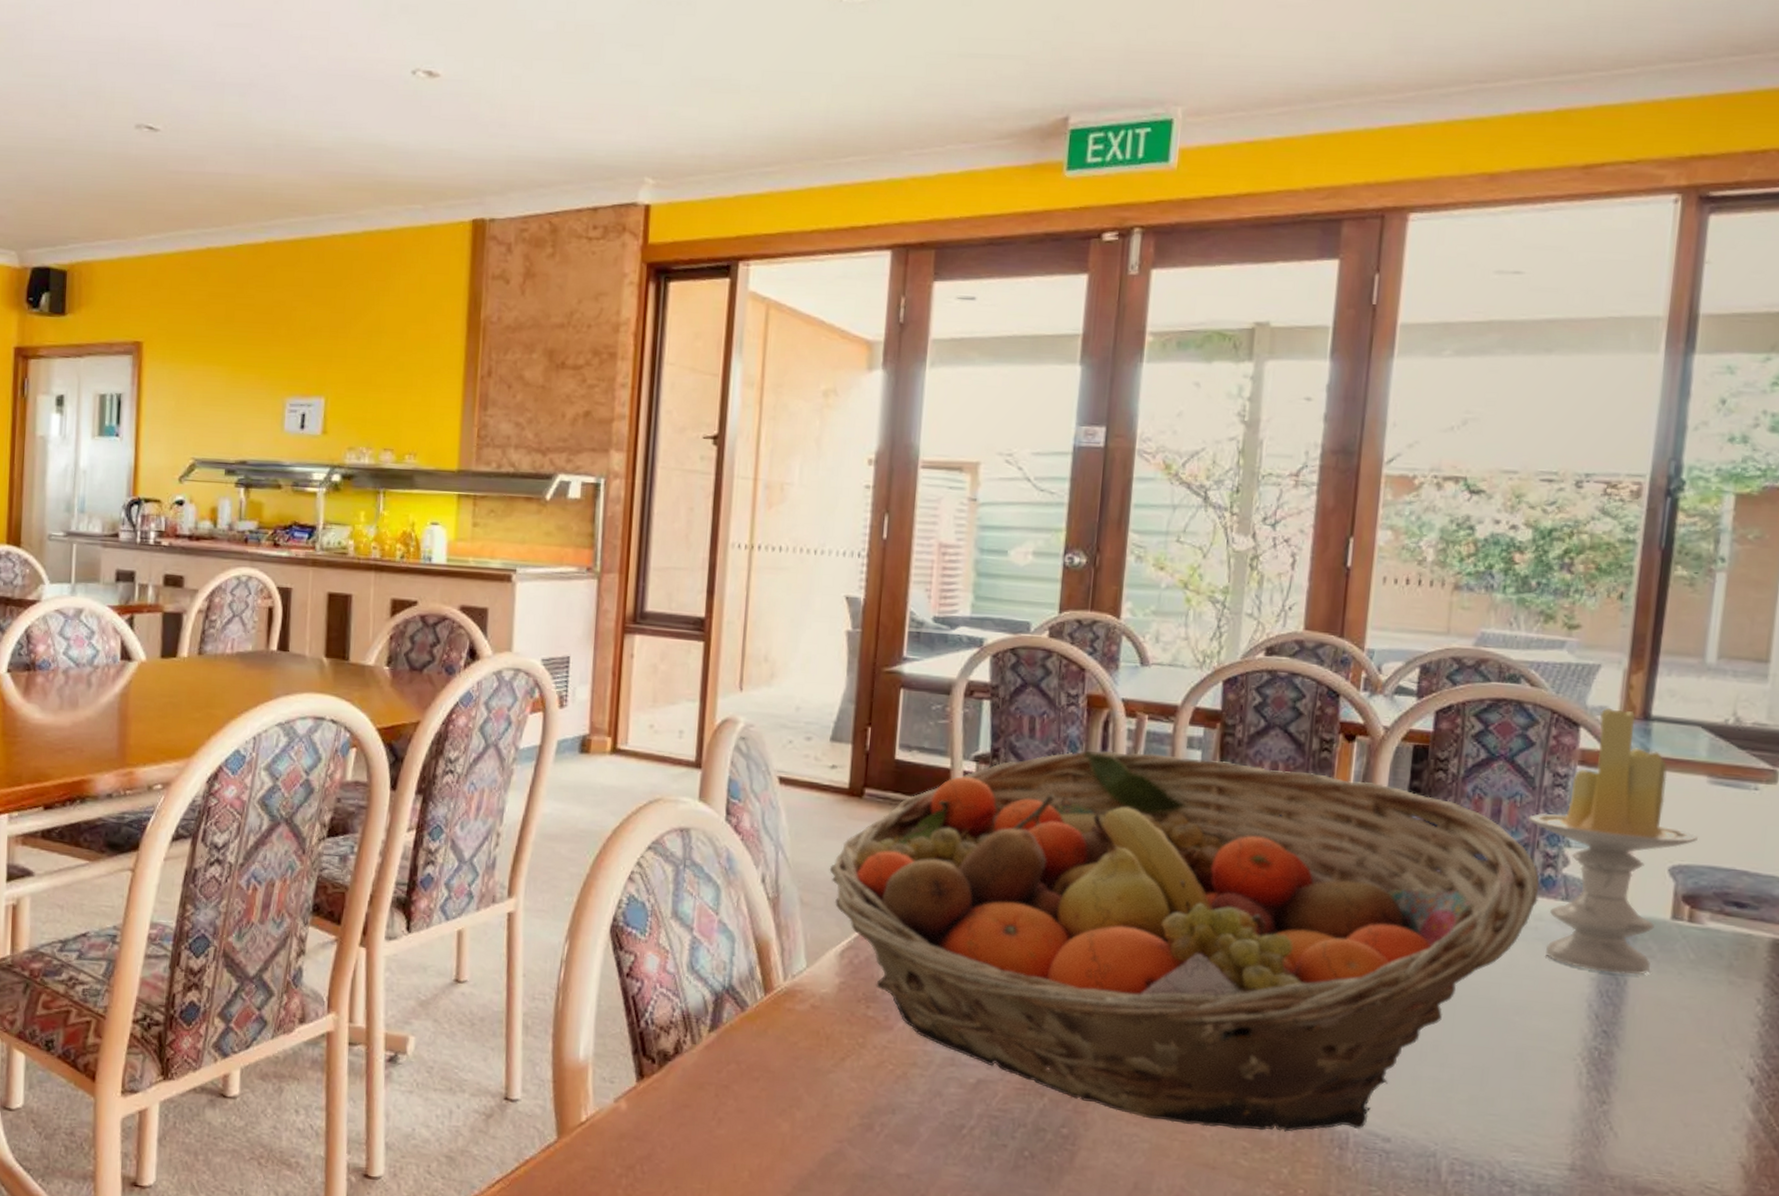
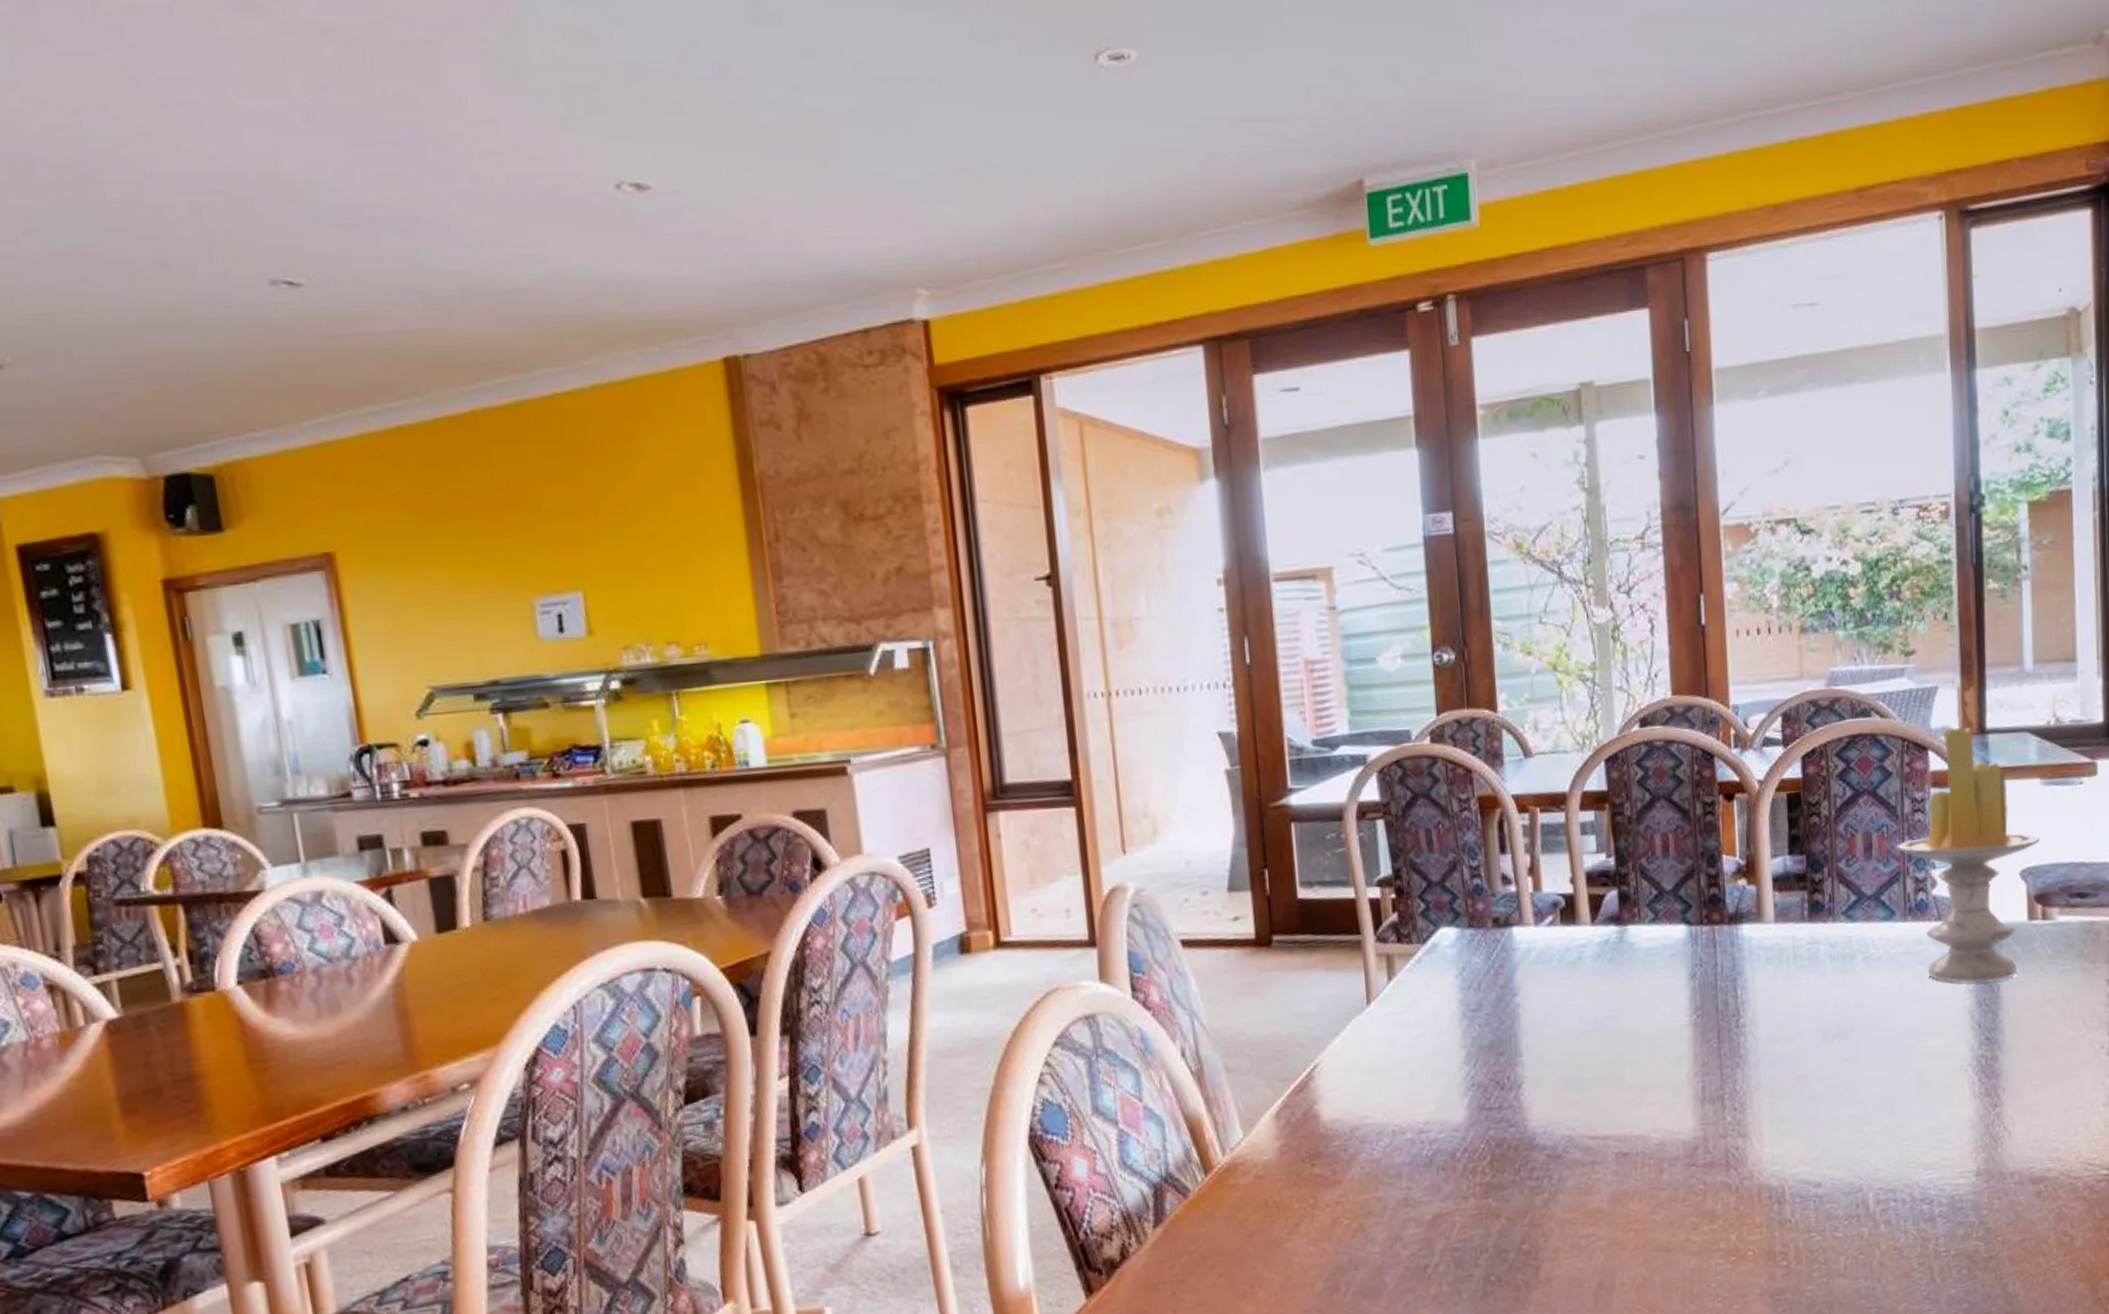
fruit basket: present [829,750,1540,1132] -> none [1249,838,1915,1216]

